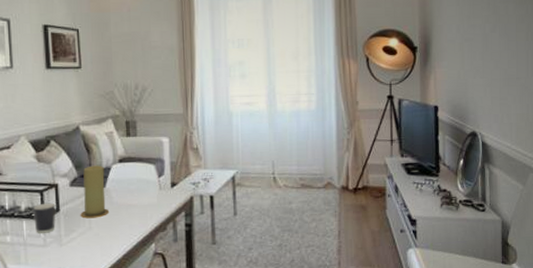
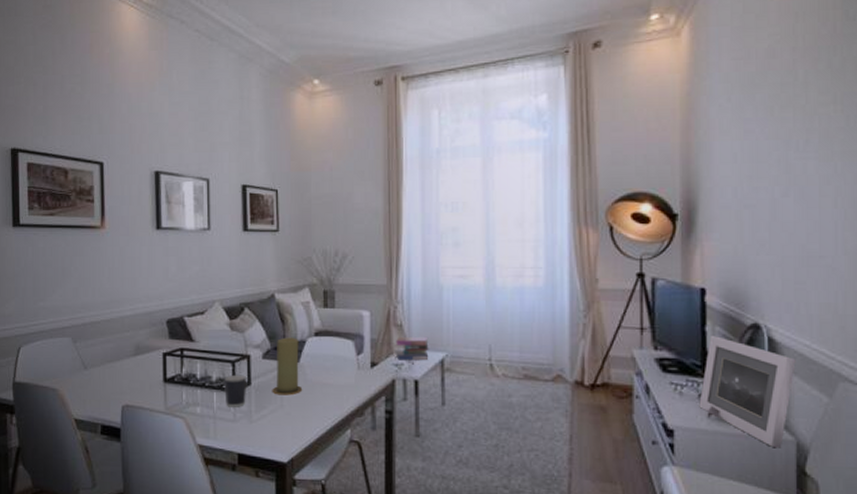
books: none [191,157,222,179] -> present [393,336,429,361]
picture frame: none [434,142,501,227] -> present [699,335,796,449]

